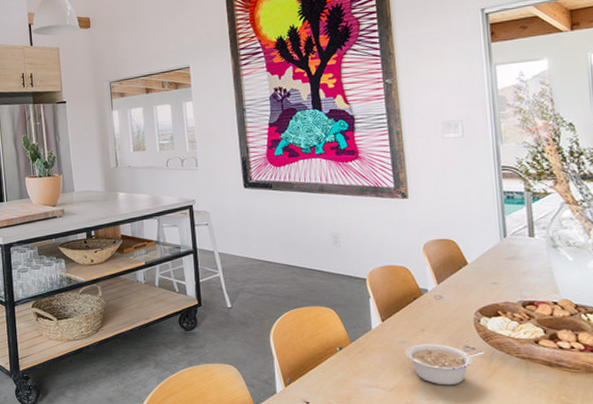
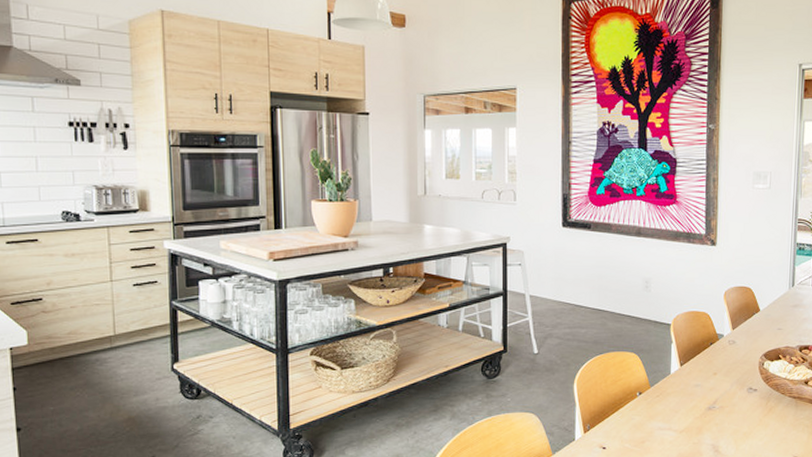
legume: present [405,344,485,386] -> none [698,386,764,425]

